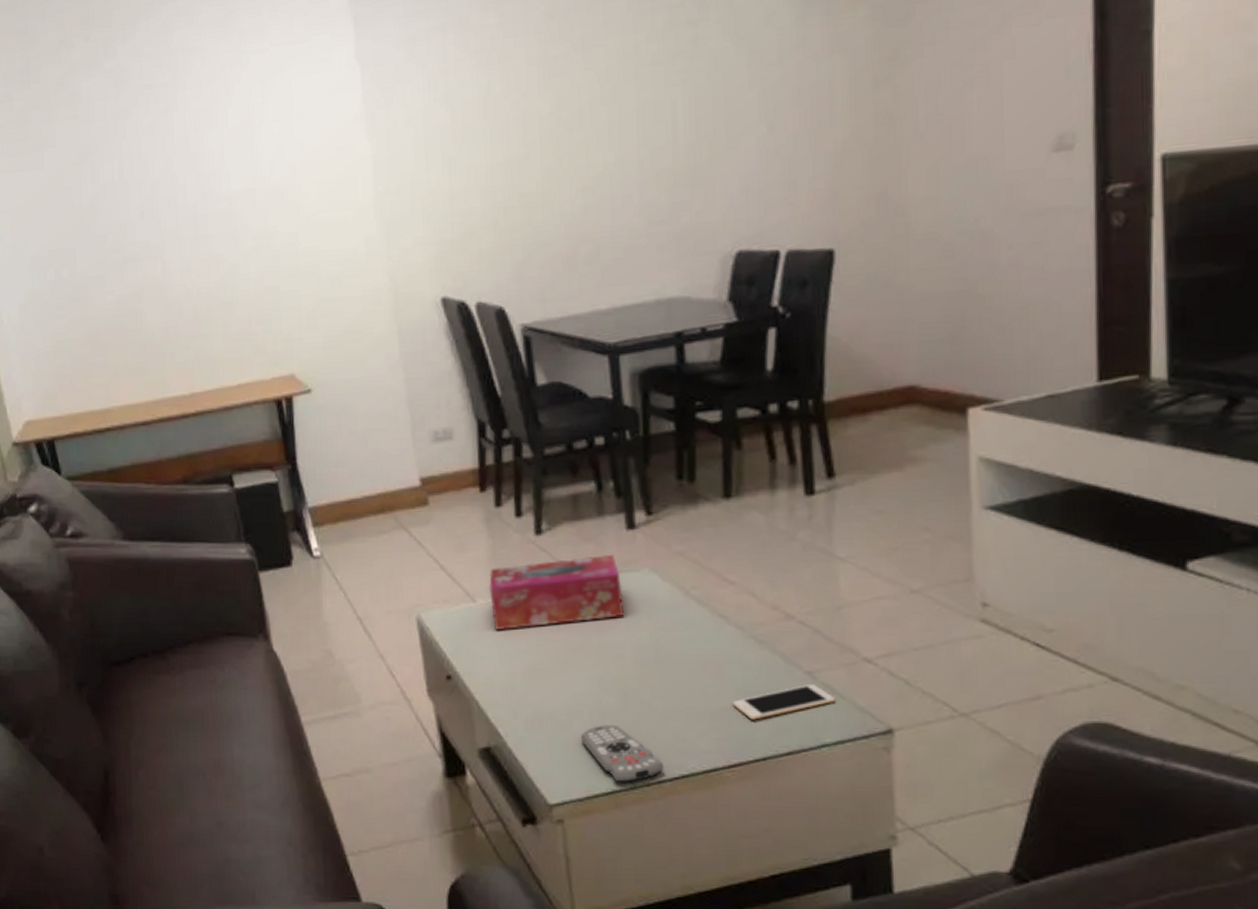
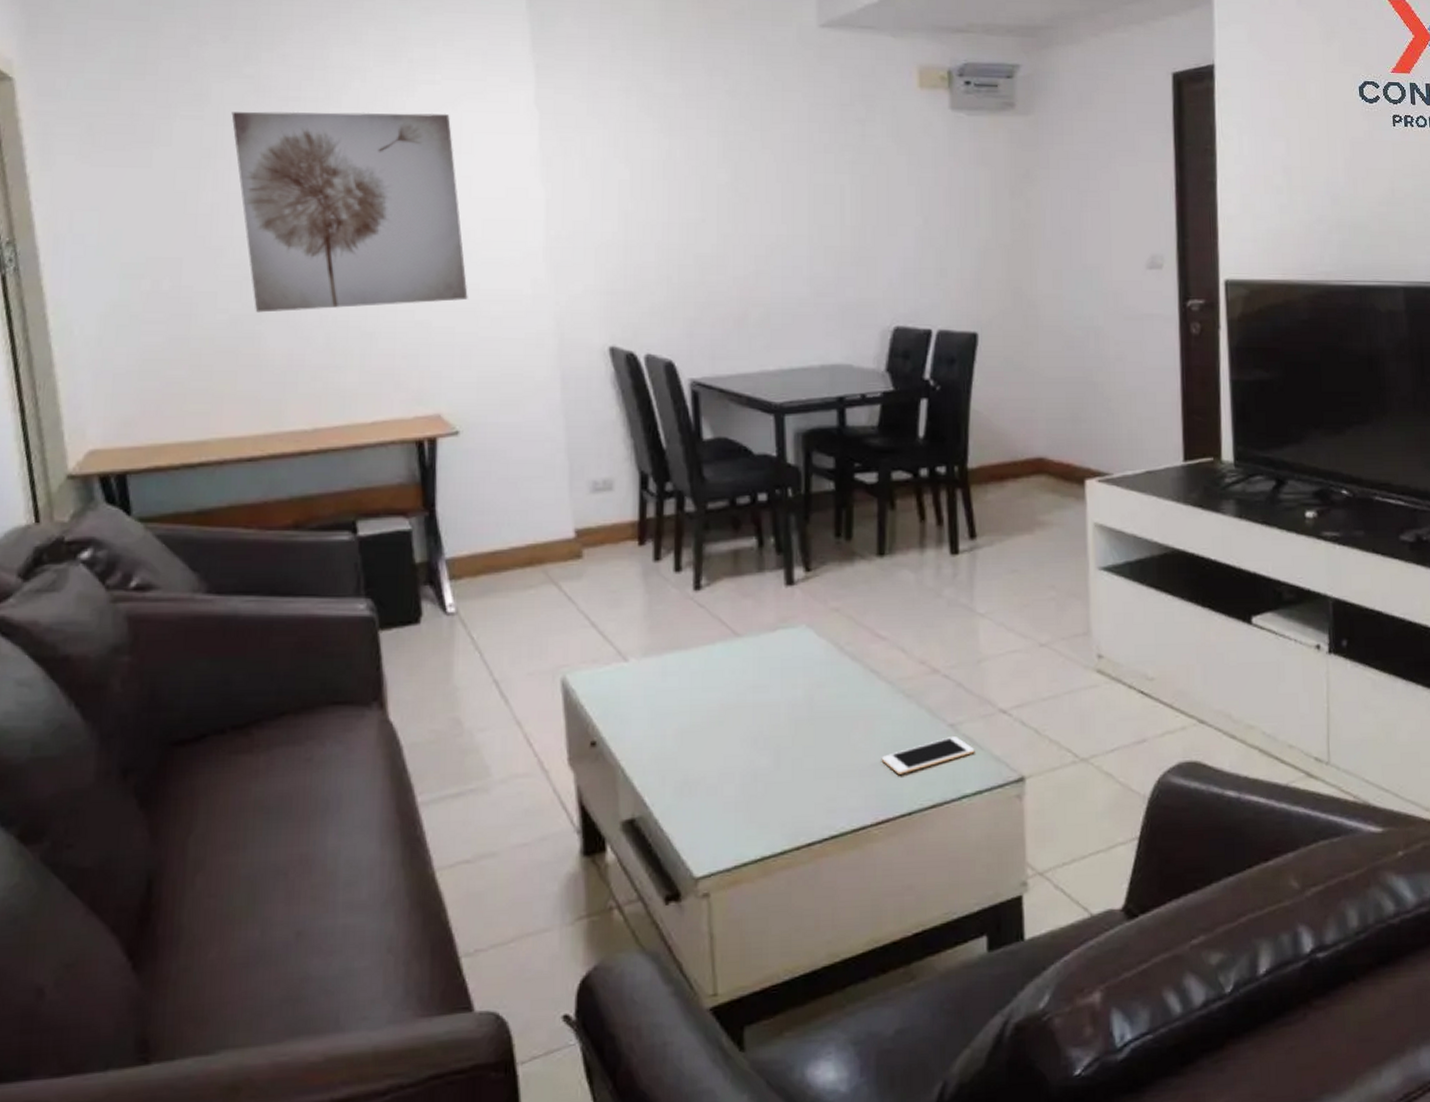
wall art: none [99,80,309,292] -> present [231,111,468,313]
tissue box: present [489,554,625,631] -> none [643,610,781,691]
remote control: present [581,724,664,783] -> none [732,786,814,849]

